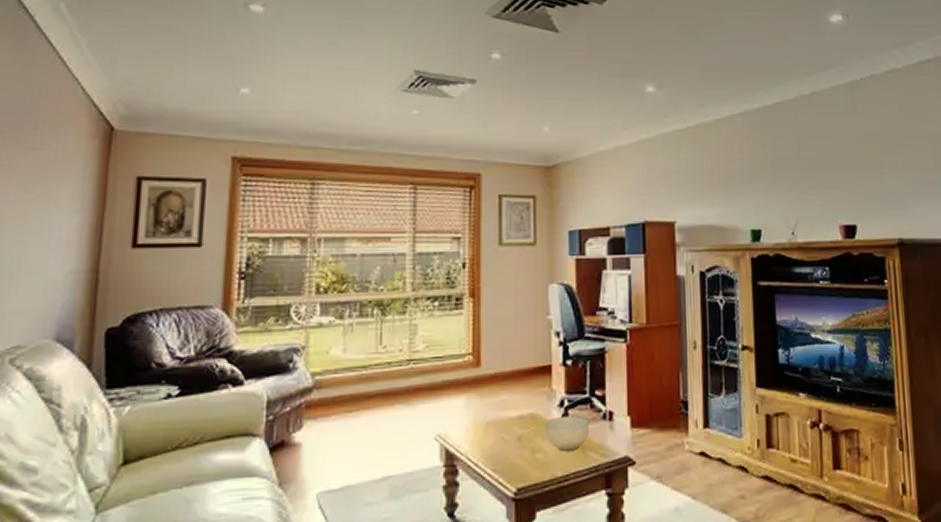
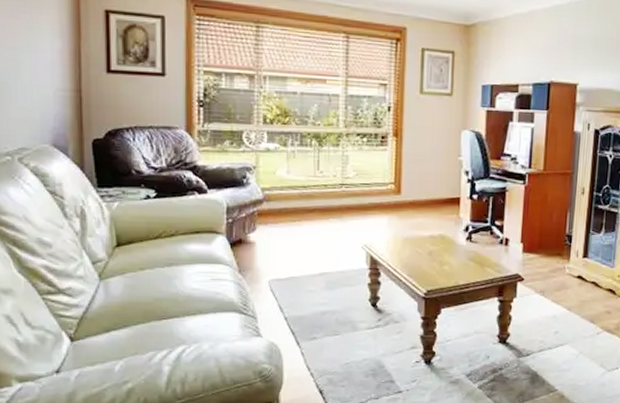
bowl: present [545,415,590,451] -> none [452,238,489,266]

